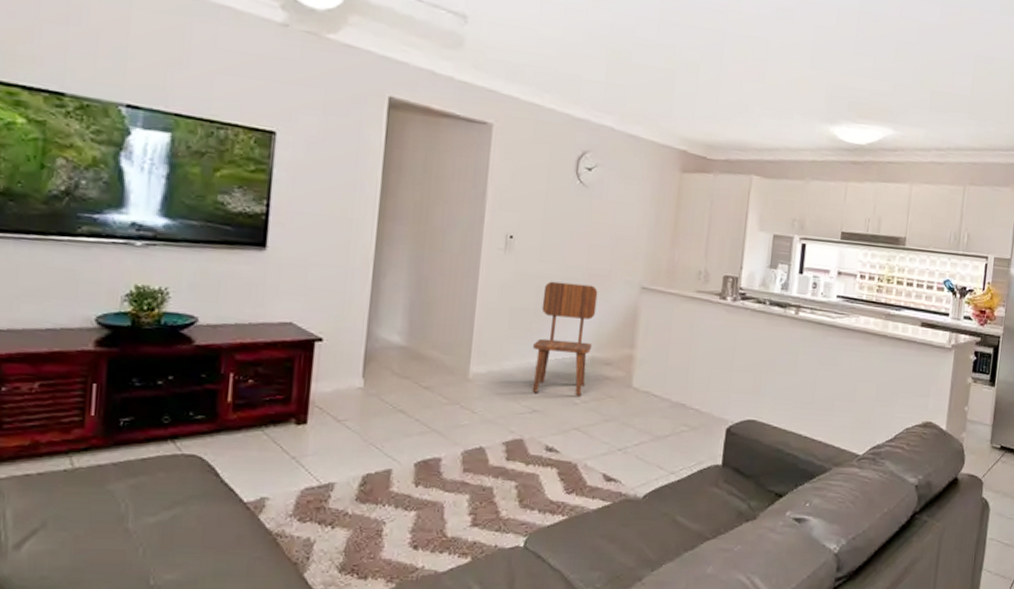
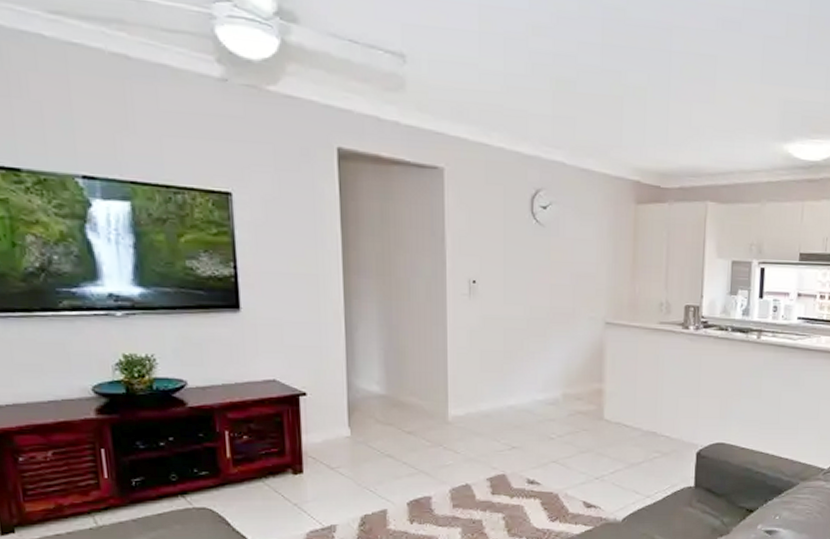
dining chair: present [532,281,598,396] -> none [506,322,564,431]

